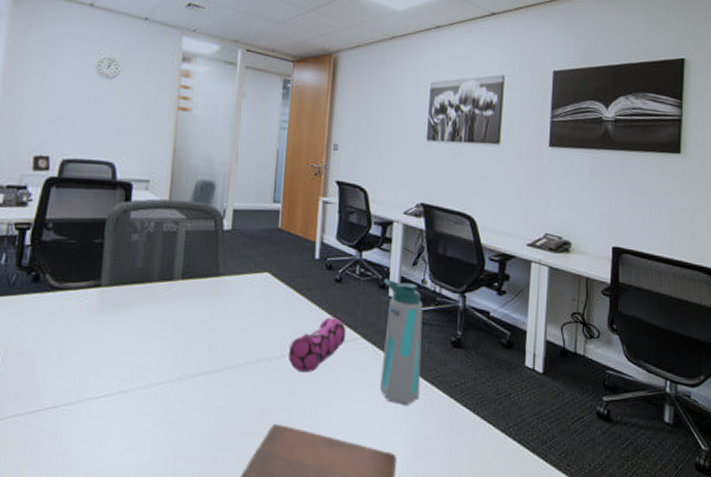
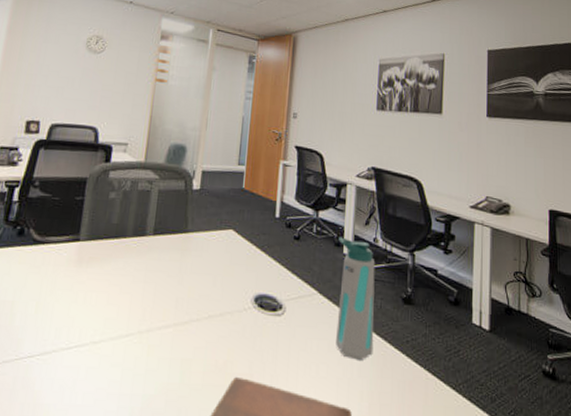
pencil case: present [289,317,346,372] -> none [250,273,304,326]

